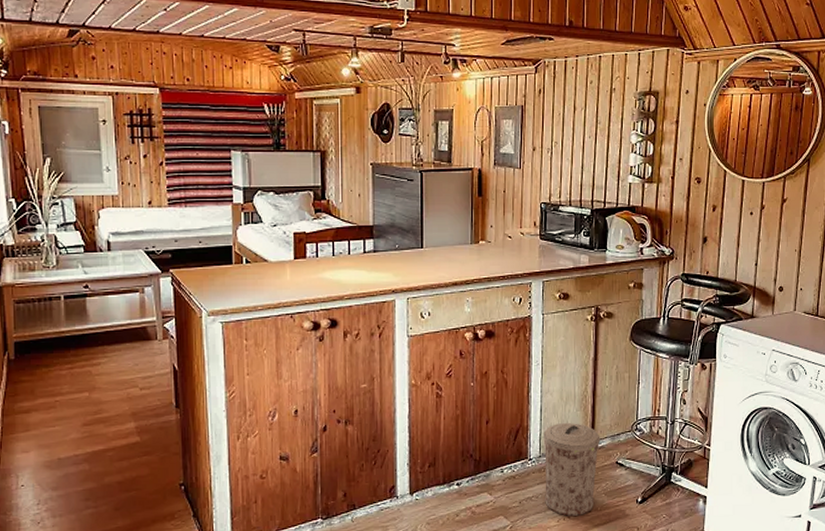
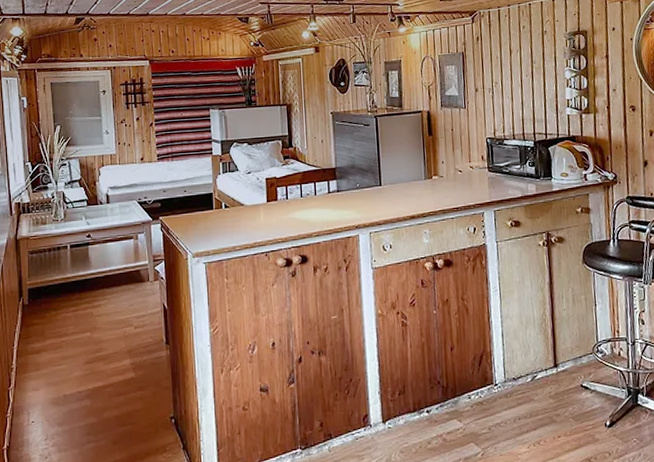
trash can: present [543,423,601,516] -> none [506,347,563,442]

